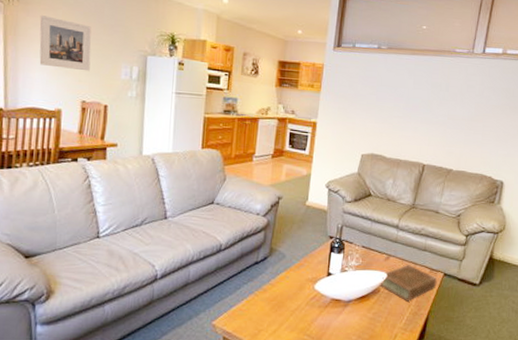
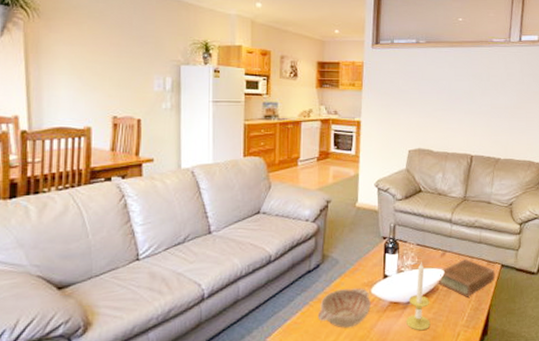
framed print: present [39,15,92,72] -> none [63,31,121,86]
decorative bowl: none [261,282,313,319] -> present [317,288,371,328]
candle: none [345,263,371,329] -> present [405,262,431,331]

